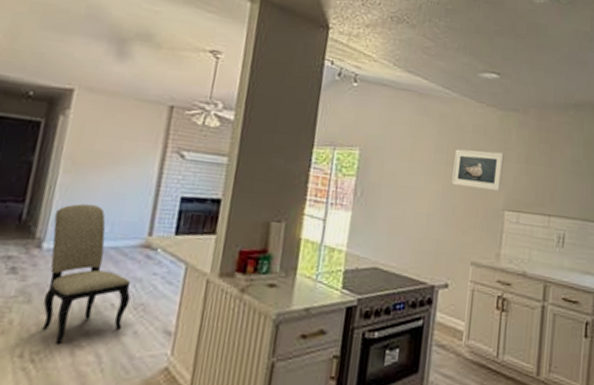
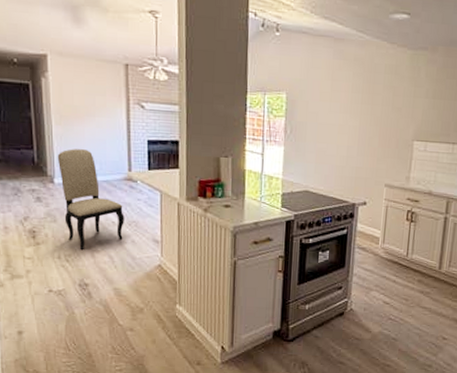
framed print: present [452,149,504,191] -> none [367,88,414,124]

